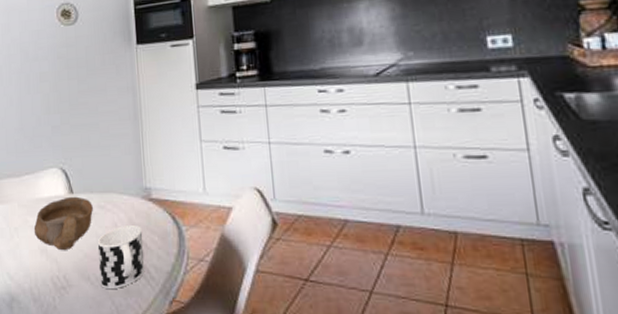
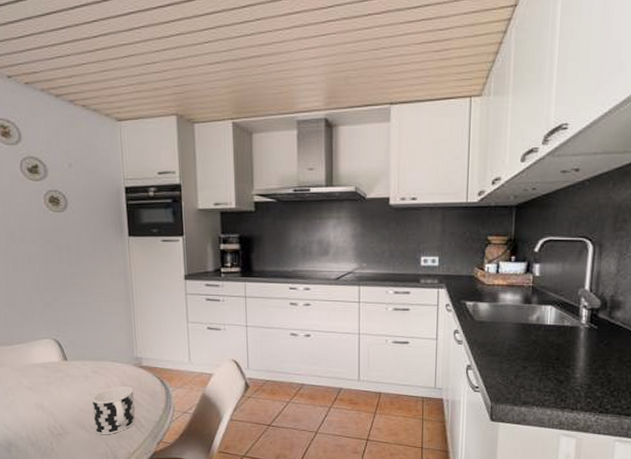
bowl: present [33,196,94,251] -> none [28,363,88,406]

